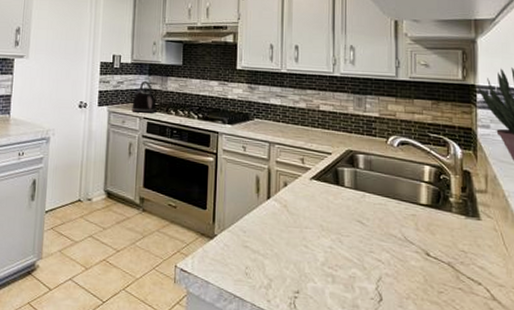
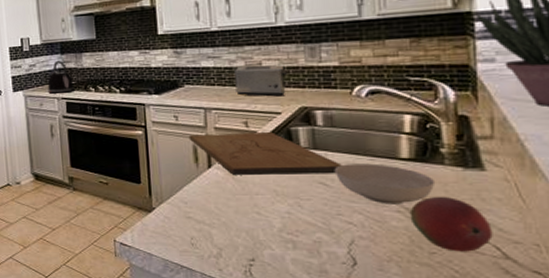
cutting board: none [253,166,376,212] -> present [188,131,342,175]
toaster: none [297,107,339,139] -> present [234,65,287,97]
bowl: none [369,205,445,246] -> present [334,163,436,205]
fruit: none [425,240,485,293] -> present [409,196,493,252]

